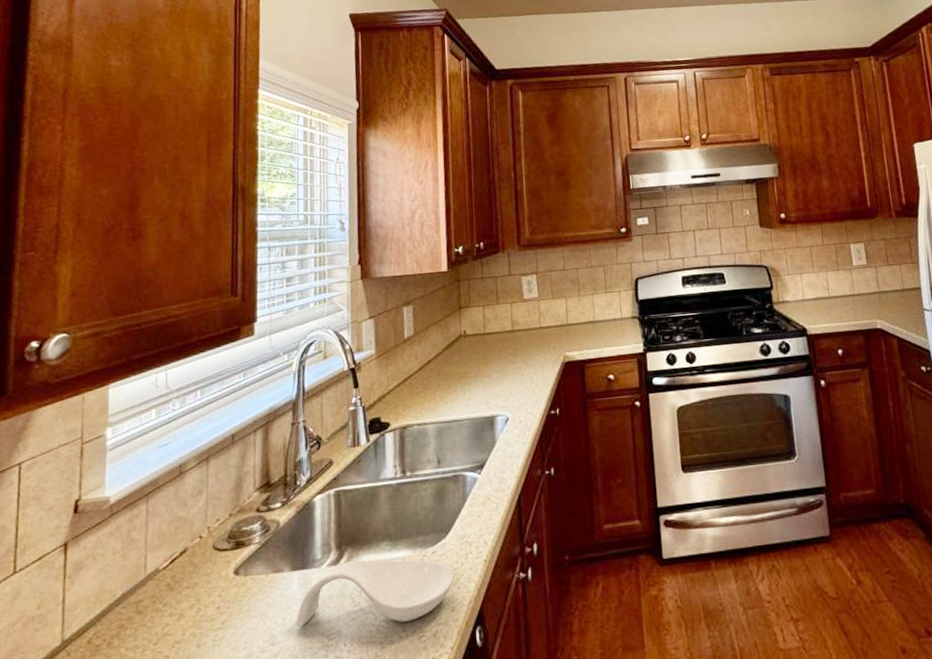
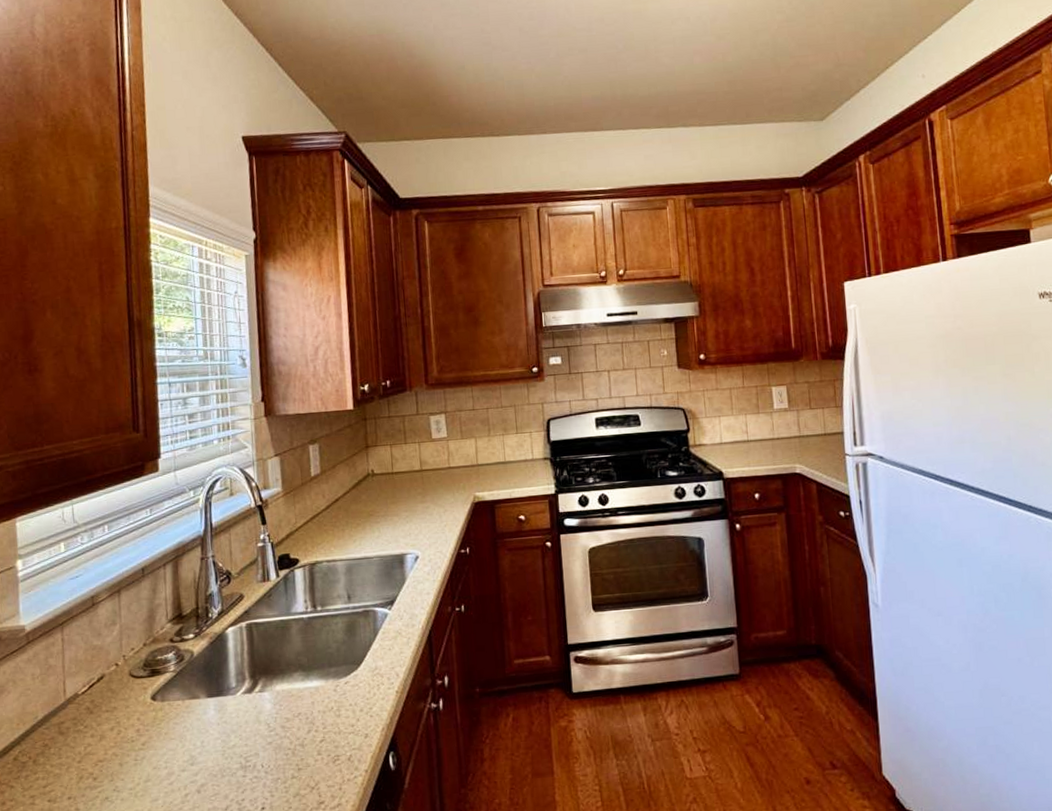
spoon rest: present [296,560,455,627] -> none [214,689,367,749]

